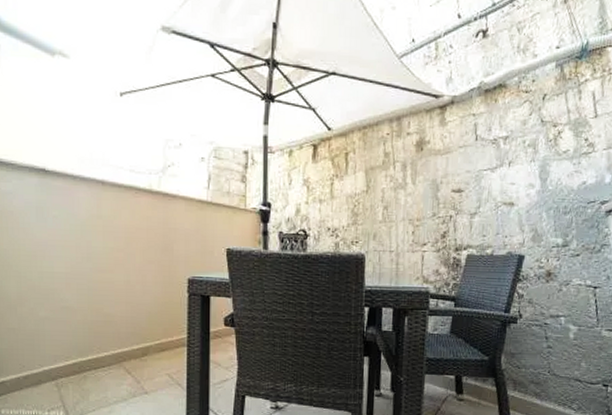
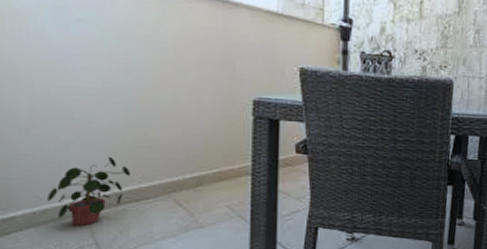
potted plant: none [27,330,91,390] -> present [46,156,131,226]

